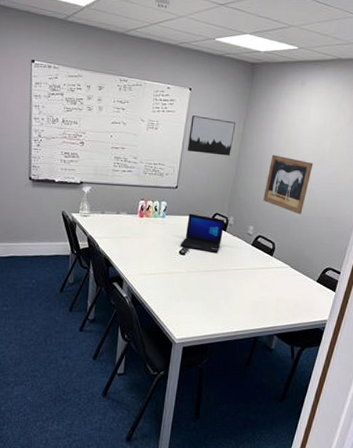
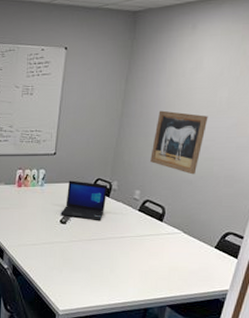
wall art: present [187,115,236,156] -> none [64,76,117,116]

